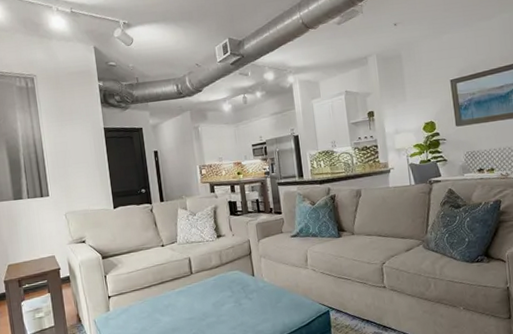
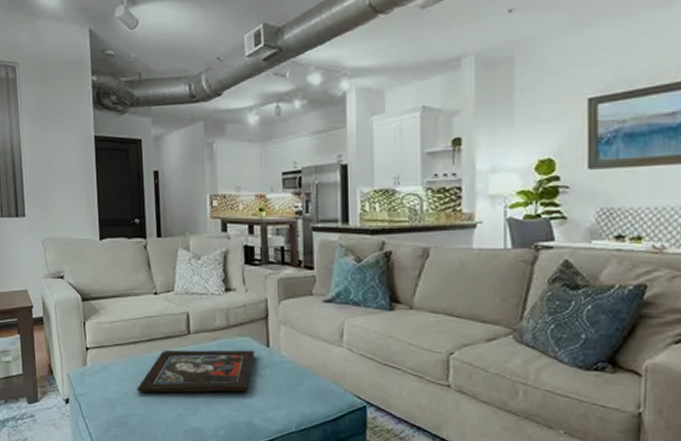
religious icon: none [153,280,244,326] -> present [137,349,255,393]

